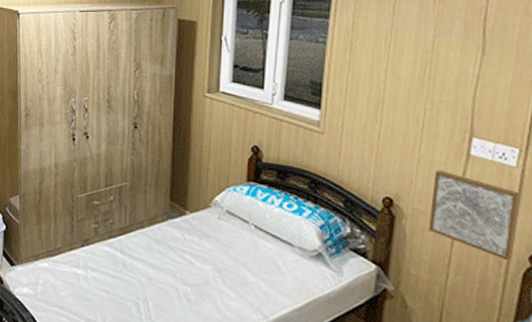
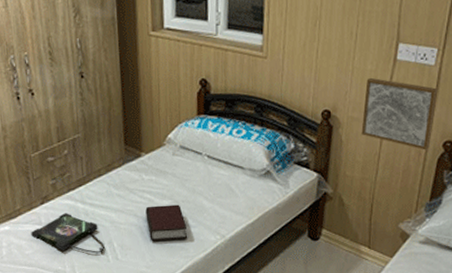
photo frame: none [68,260,139,310] -> present [31,213,105,254]
bible: none [184,268,228,312] -> present [145,204,188,242]

